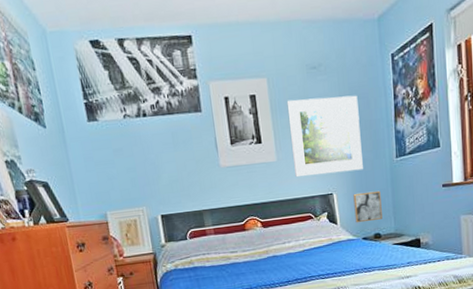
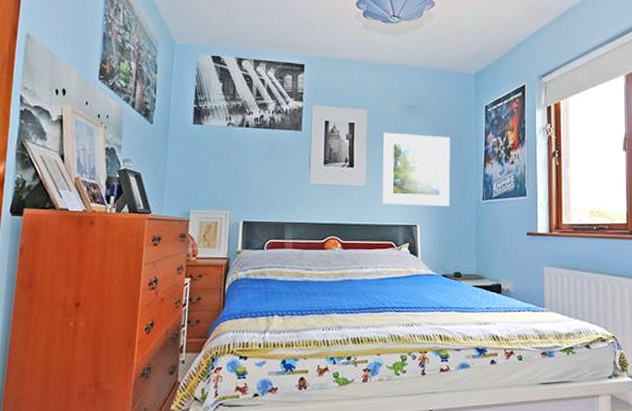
wall art: present [353,190,382,223] -> none [436,228,465,259]

